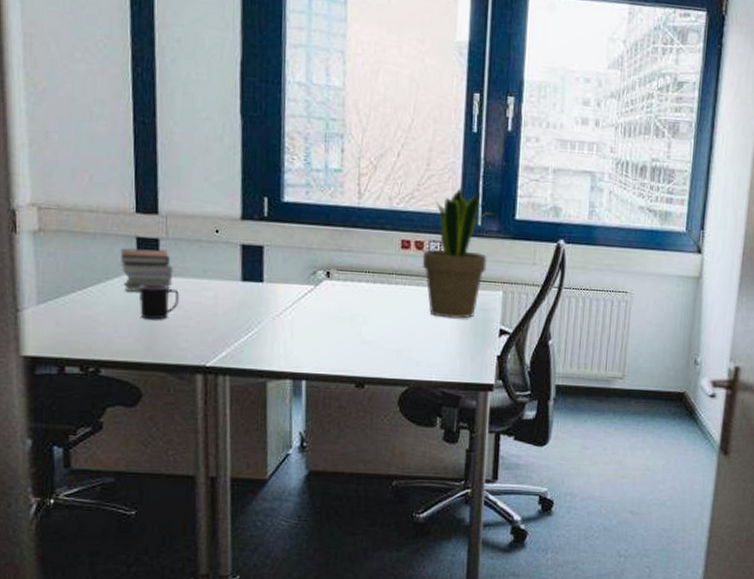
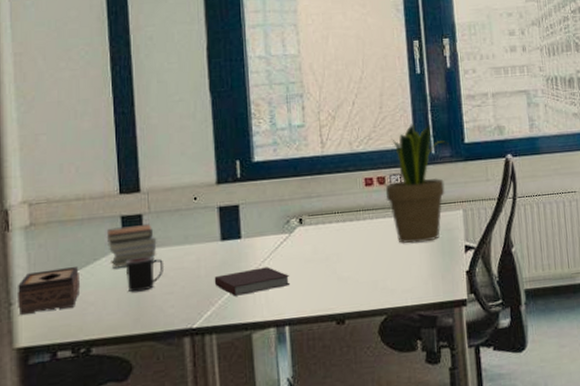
tissue box: none [24,281,91,325] -> present [16,265,81,316]
notebook: none [231,316,312,342] -> present [214,267,291,296]

